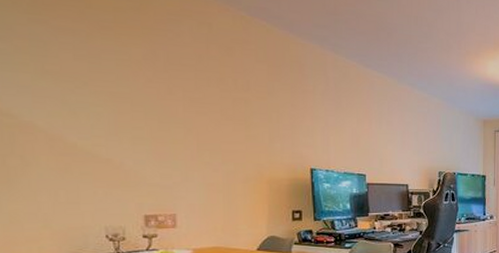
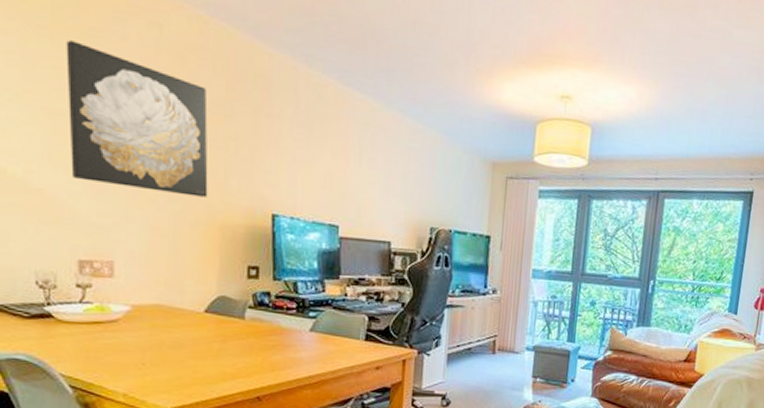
wall art: none [128,38,256,158] -> present [66,40,208,198]

